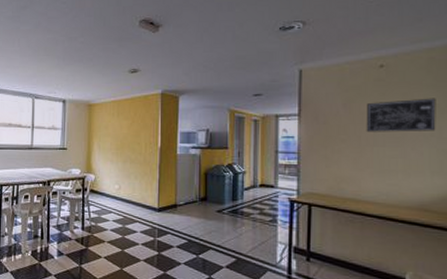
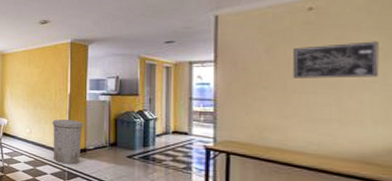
trash can: none [142,174,174,222] -> present [52,119,83,165]

